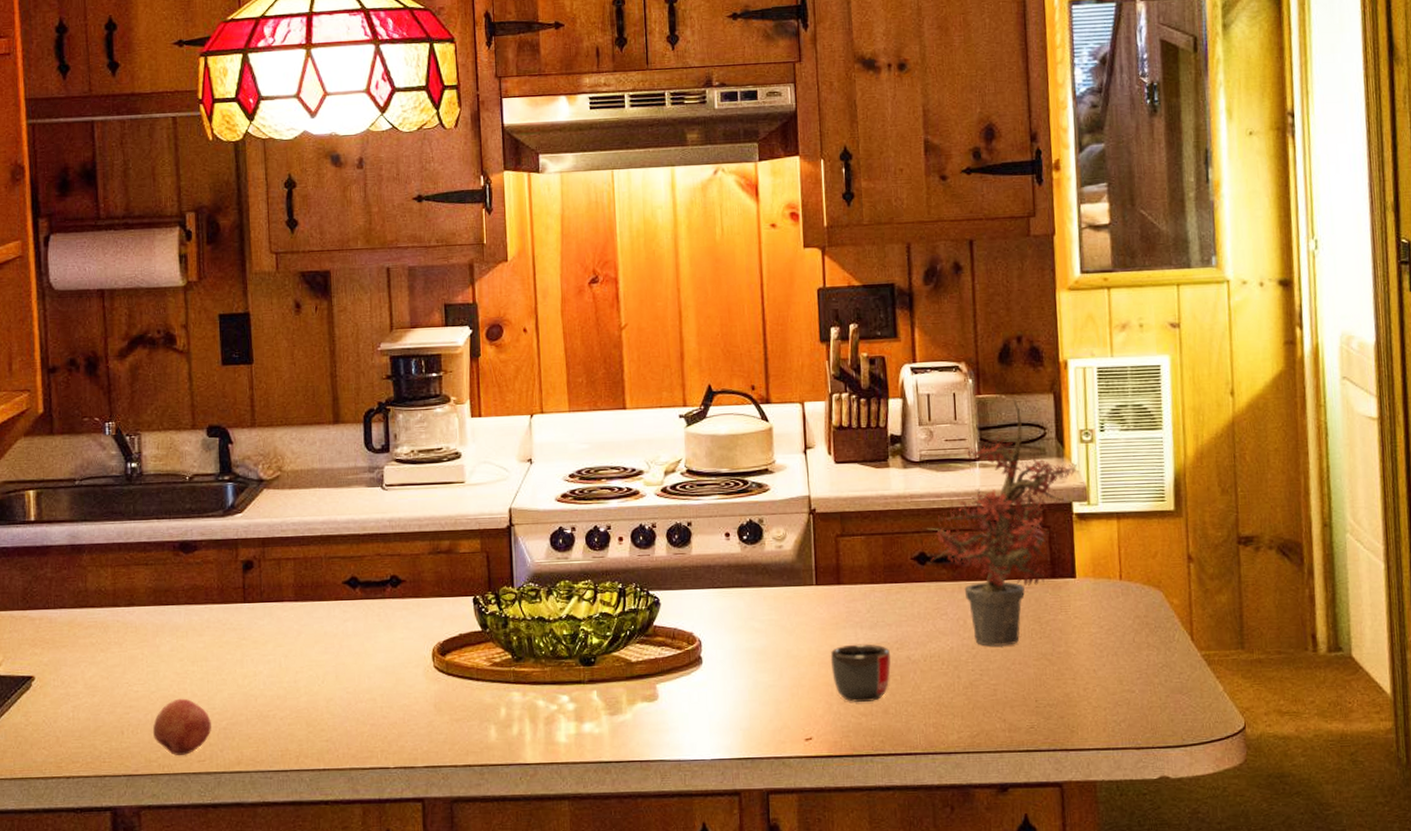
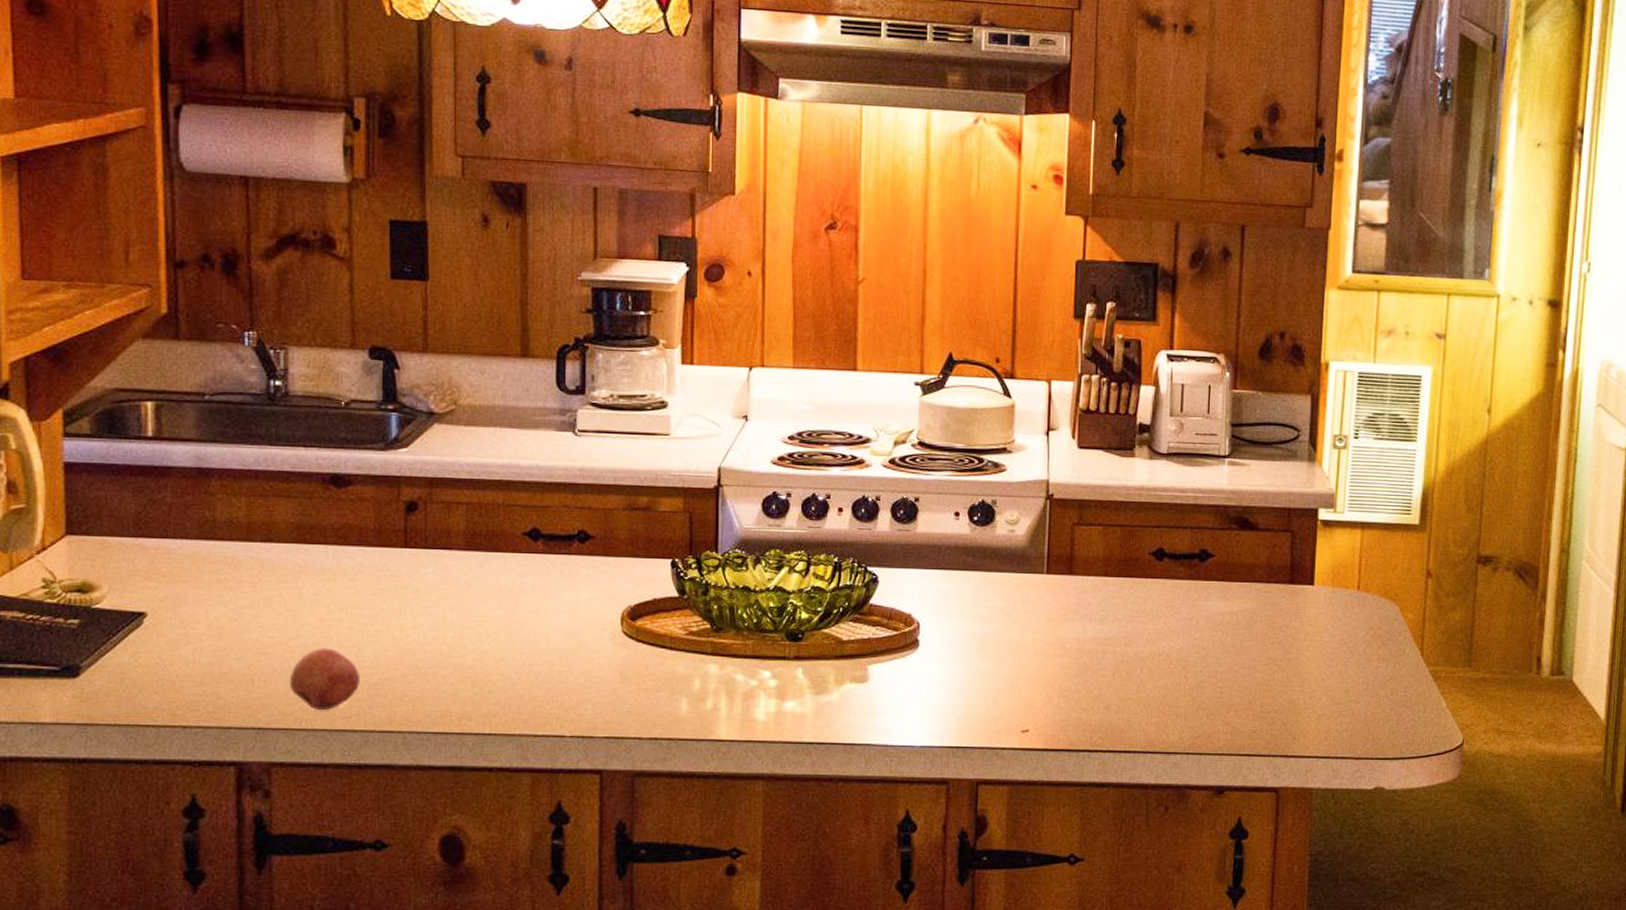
mug: present [830,644,891,702] -> none [1055,637,1118,697]
potted plant: present [926,399,1077,646] -> none [1167,397,1327,649]

